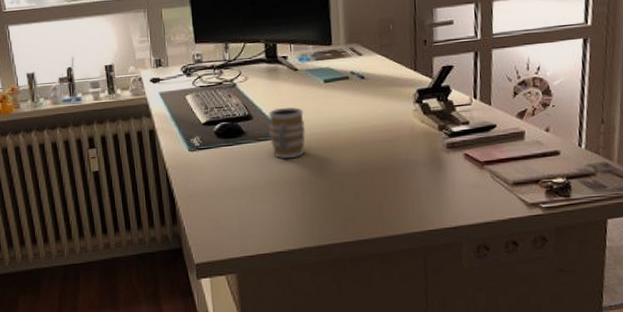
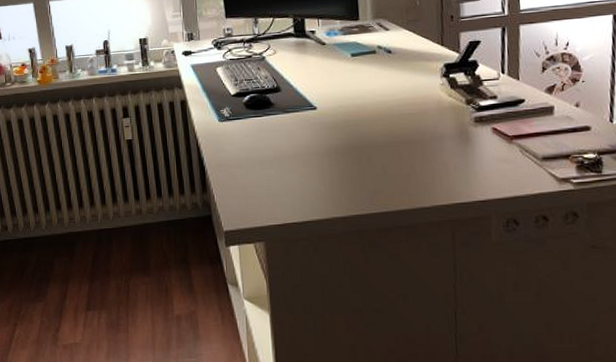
mug: present [268,107,305,160] -> none [296,80,333,131]

